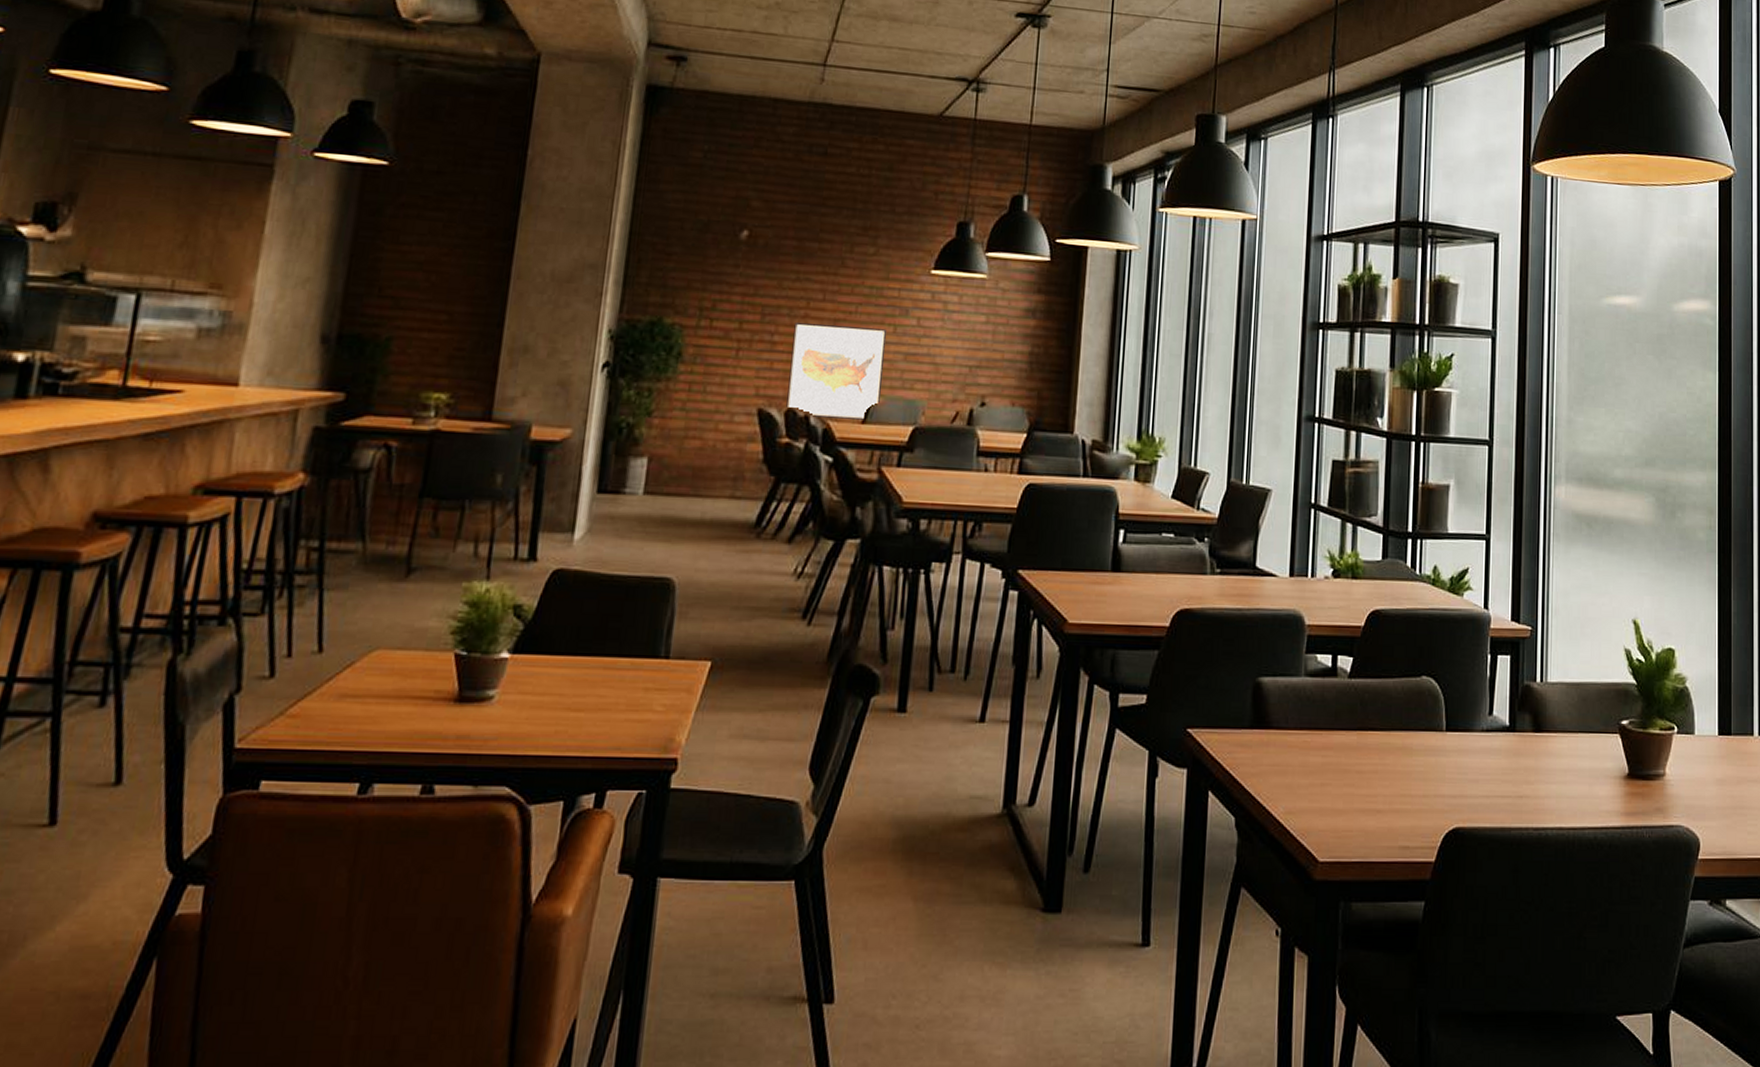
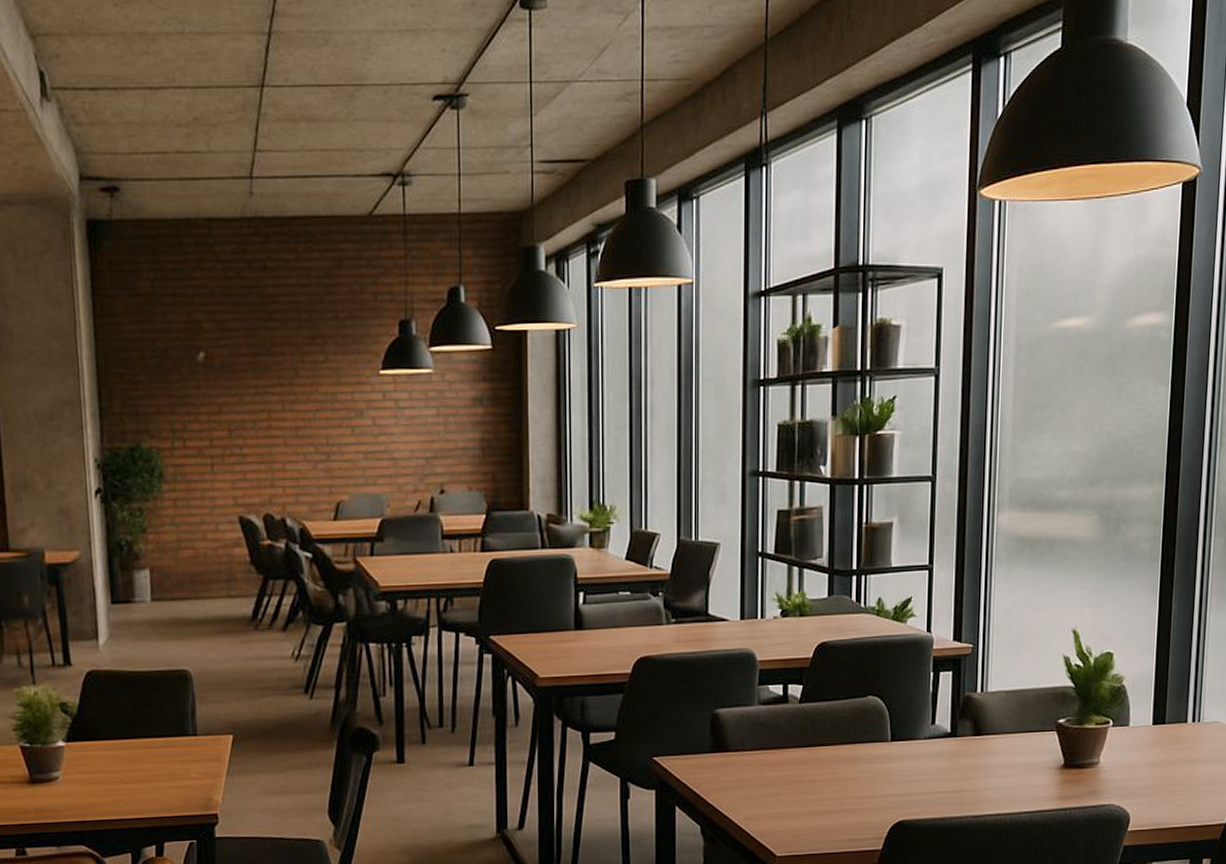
wall art: present [786,323,888,420] -> none [260,432,347,519]

